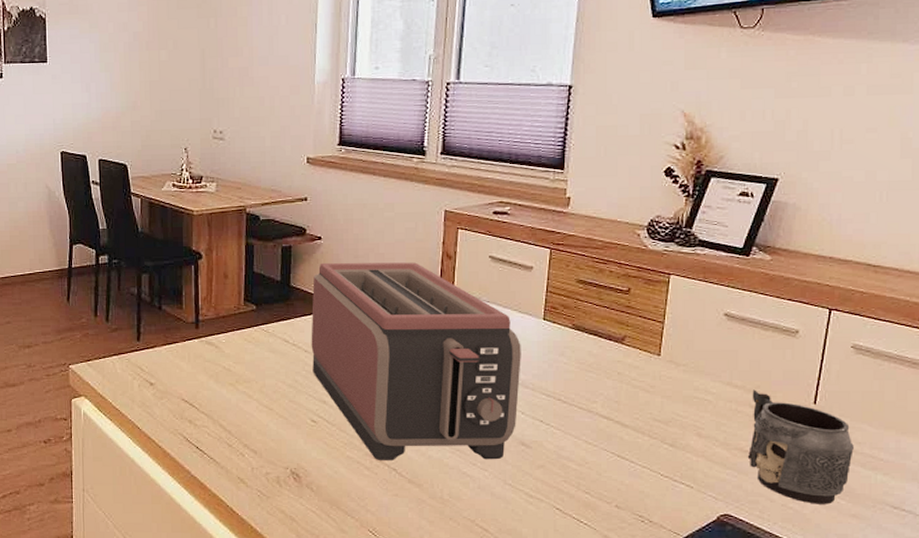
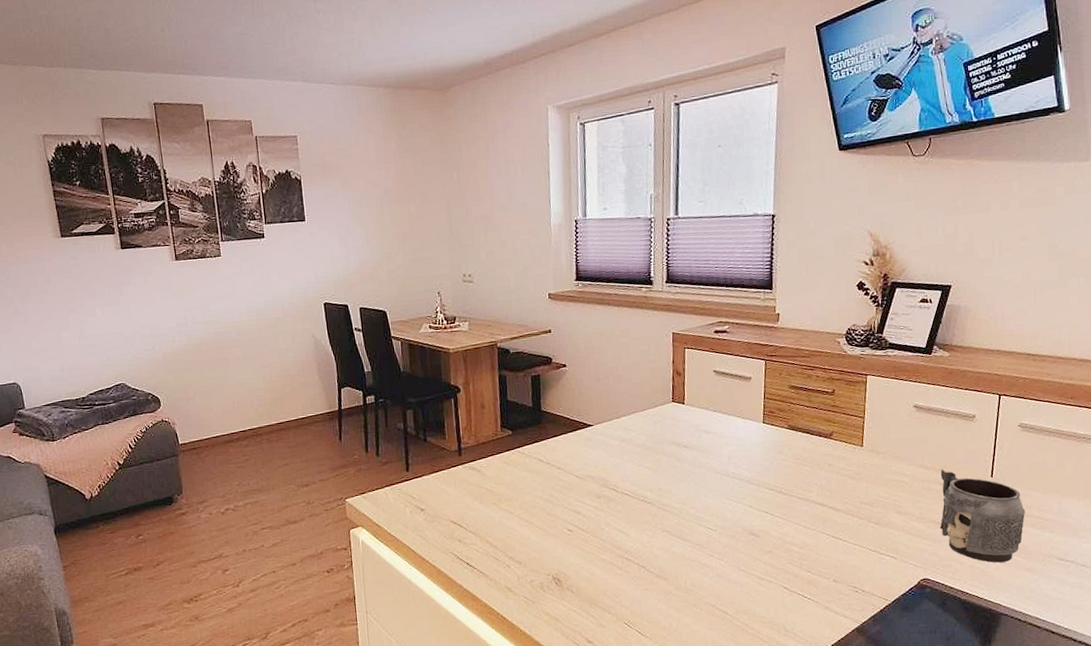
toaster: present [311,262,521,460] -> none [561,381,747,560]

